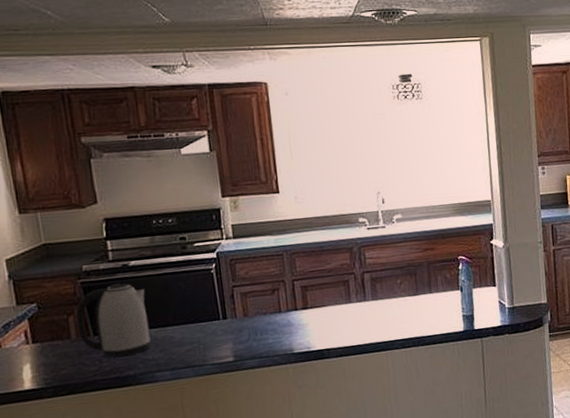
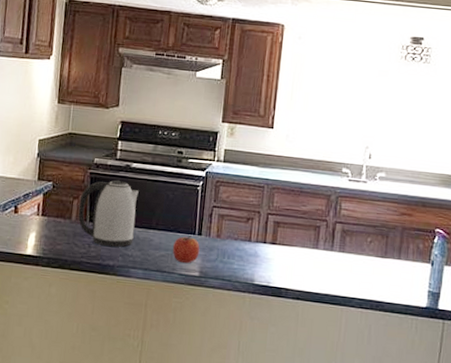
apple: none [197,322,229,353] -> present [172,236,200,264]

